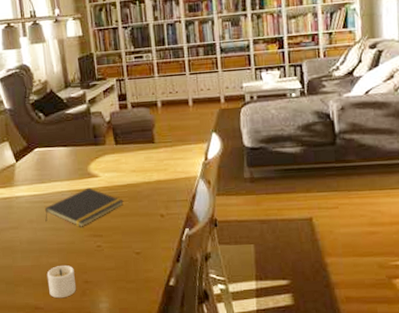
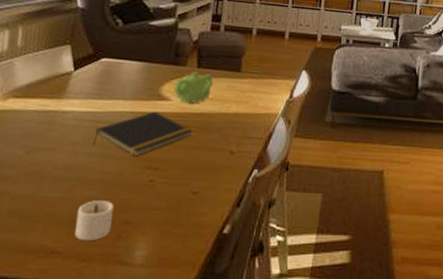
teapot: none [99,148,133,177] -> present [173,71,214,104]

